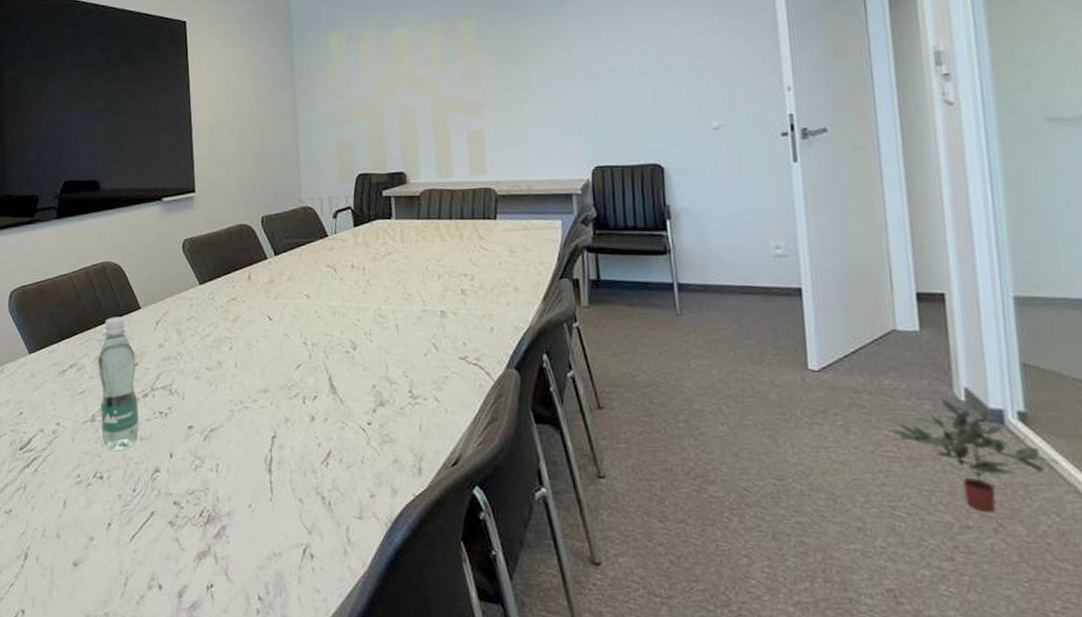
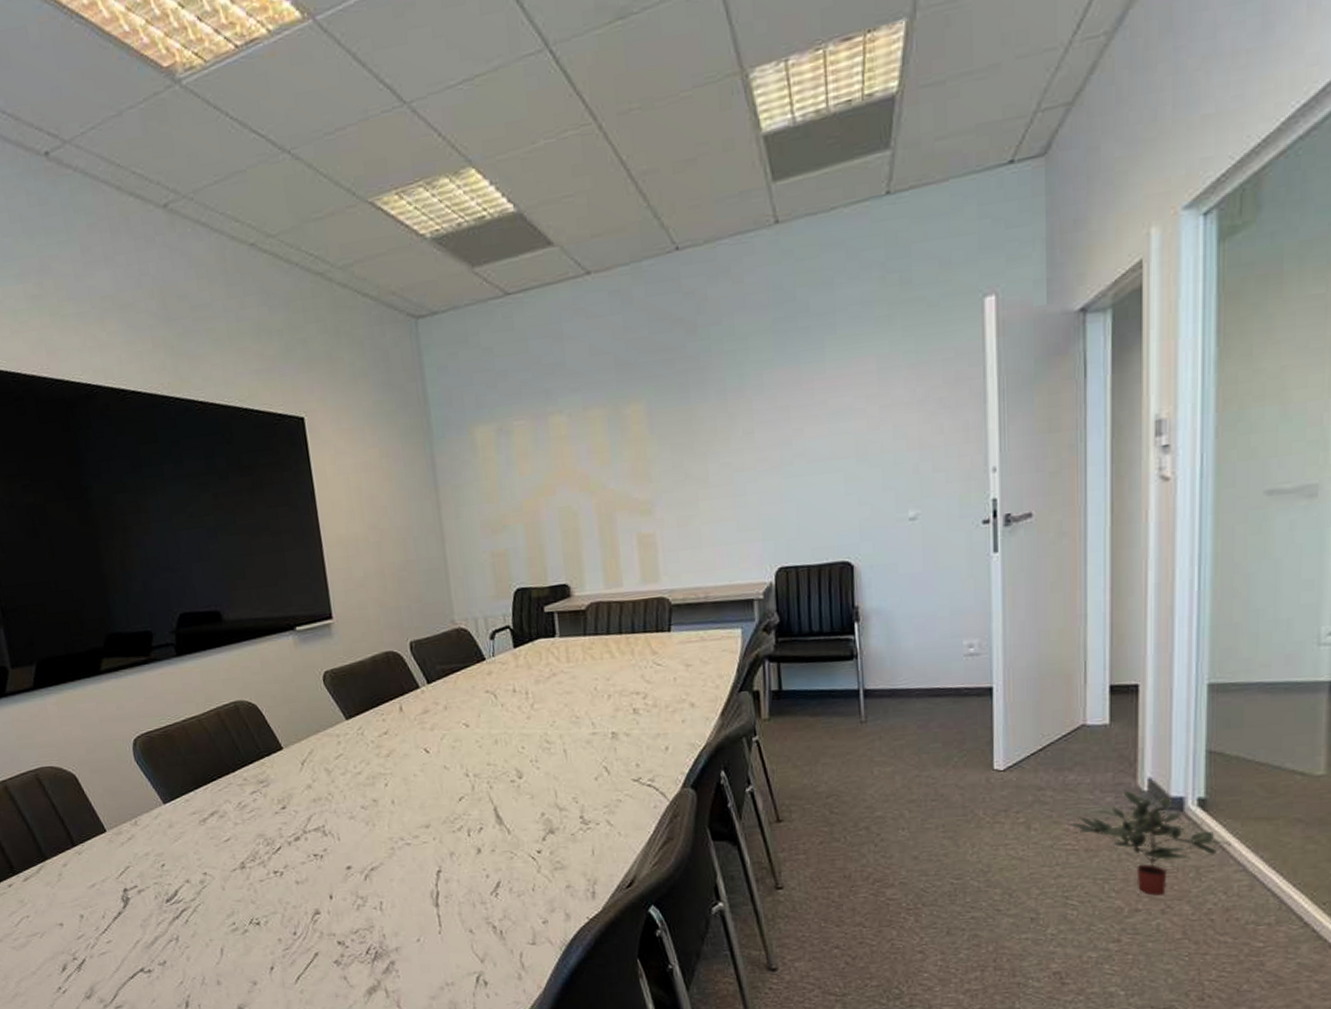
bottle: present [98,316,139,450] -> none [241,758,294,896]

